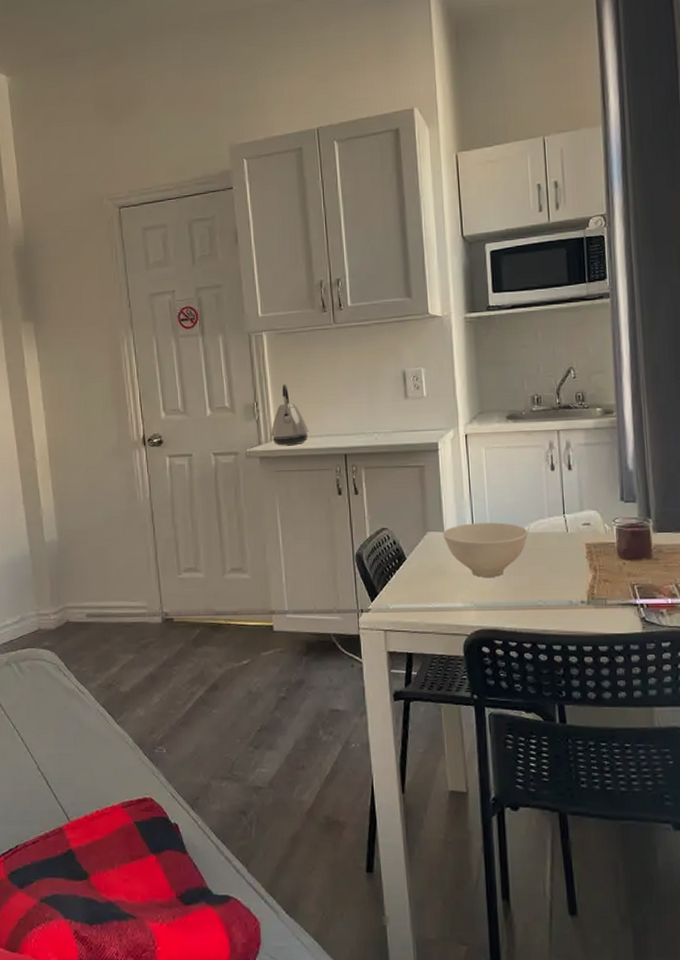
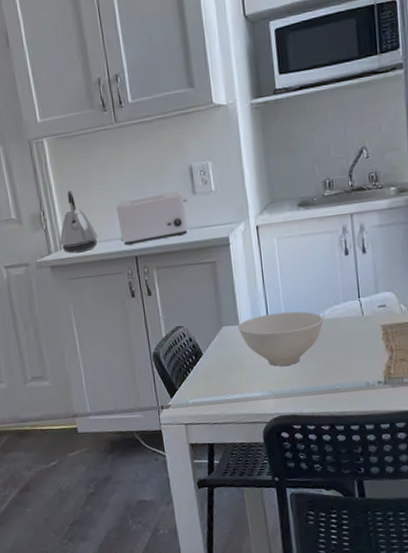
toaster: none [329,394,399,443] -> present [116,191,189,246]

